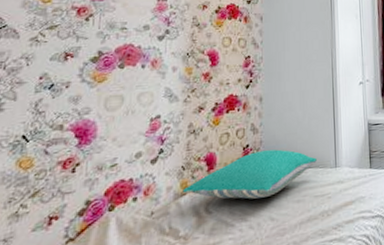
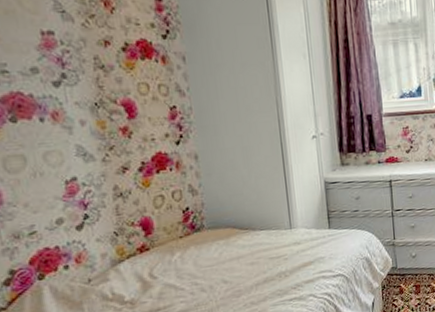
pillow: present [182,149,318,199] -> none [119,211,270,264]

